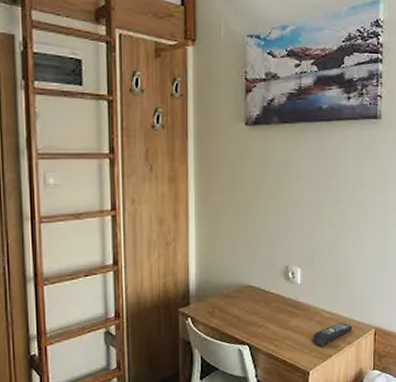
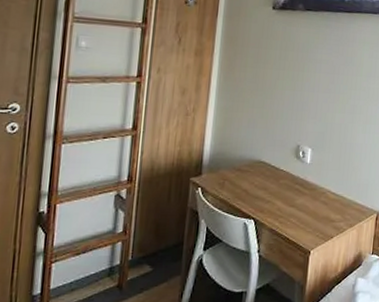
remote control: present [313,322,353,347] -> none [316,205,356,227]

